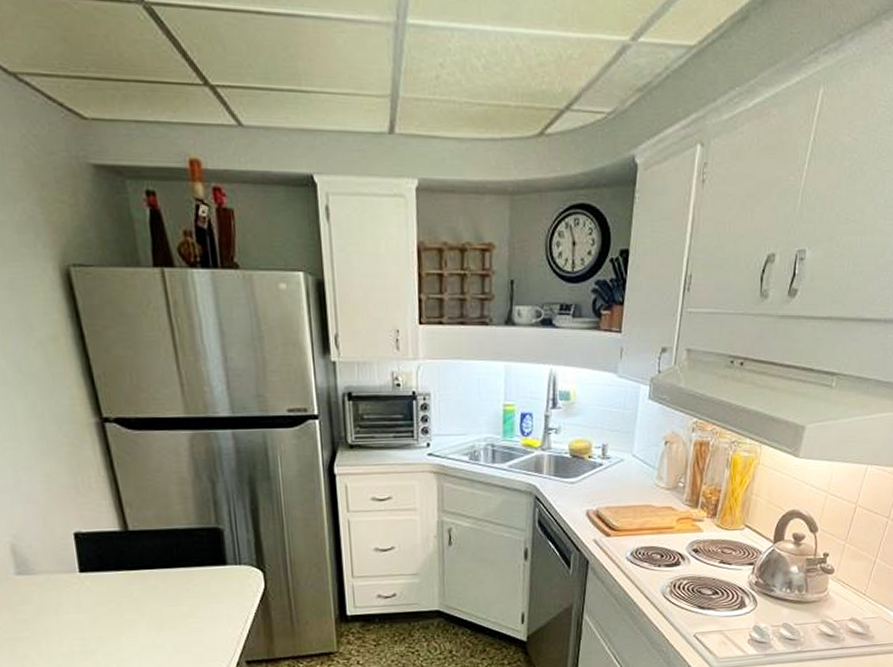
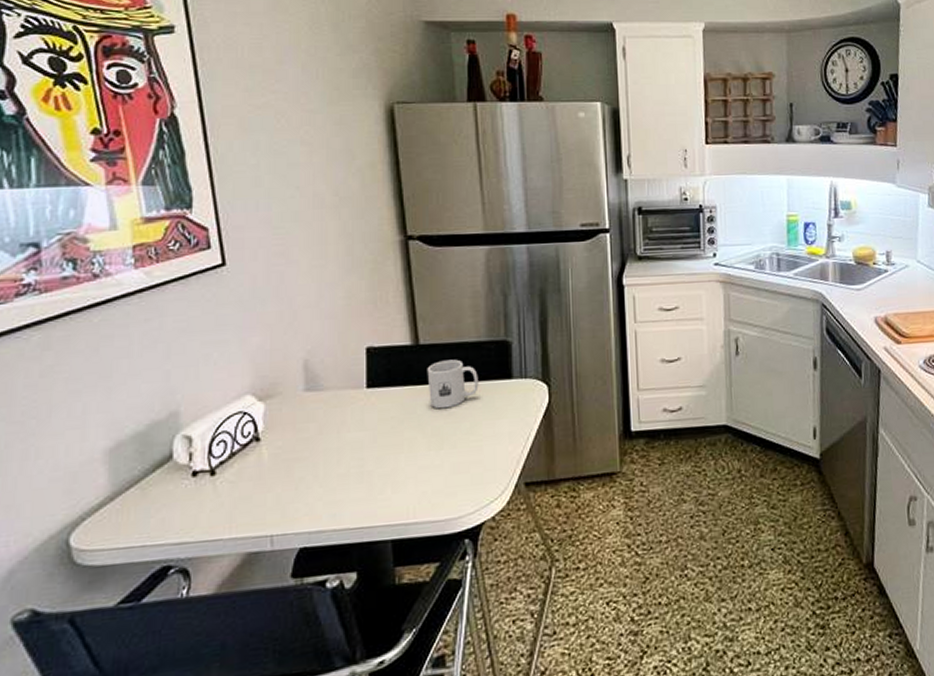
mug: none [139,545,194,593] -> present [427,359,479,409]

